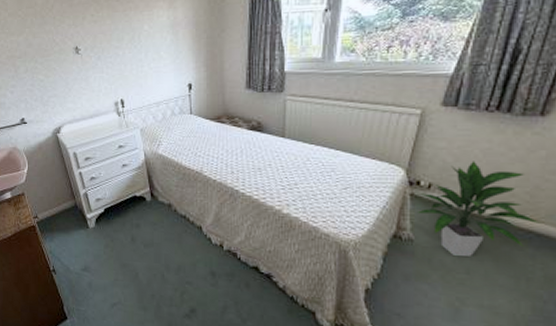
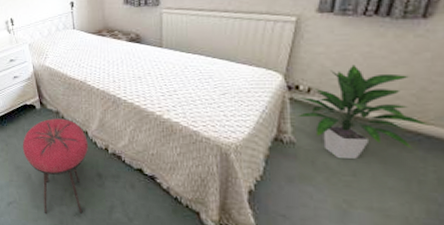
stool: none [129,211,202,316] -> present [22,118,88,215]

